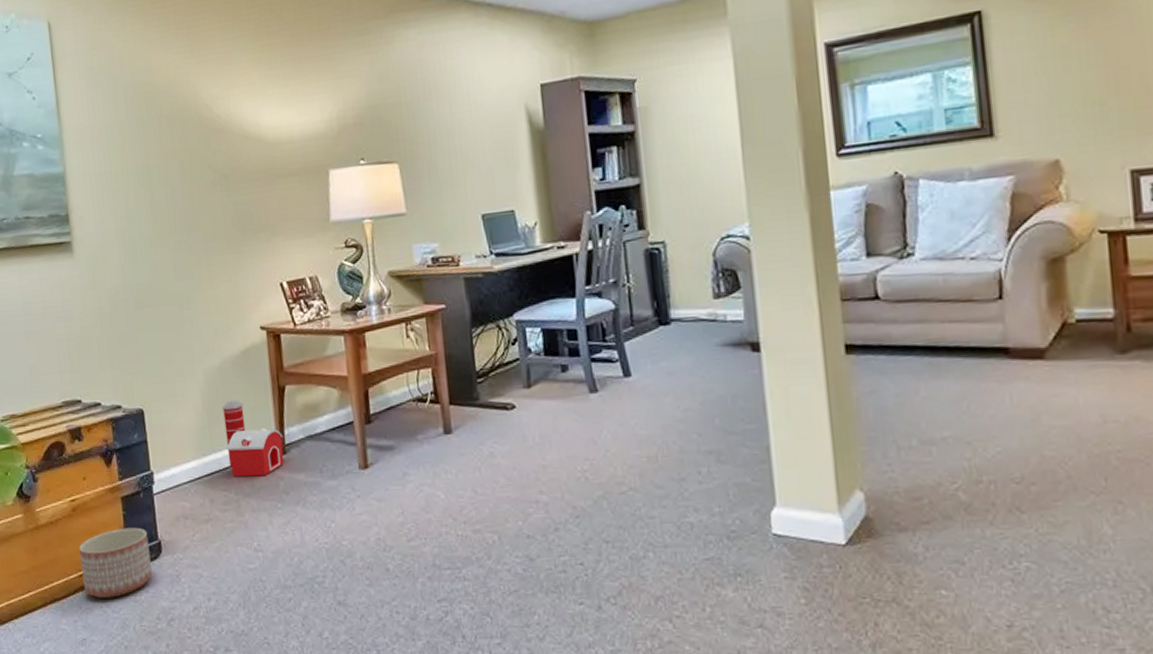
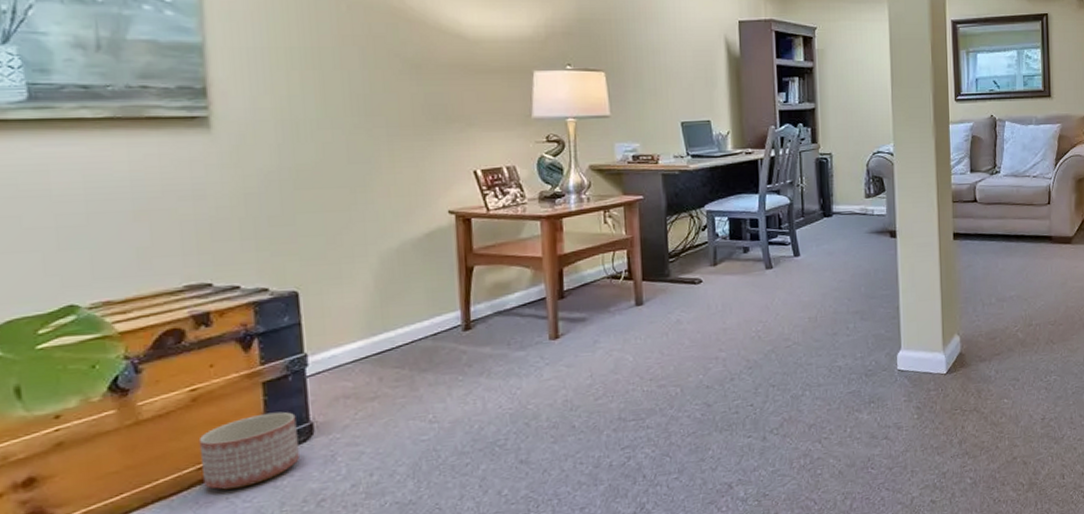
toy house: present [223,400,284,477] -> none [399,280,469,354]

